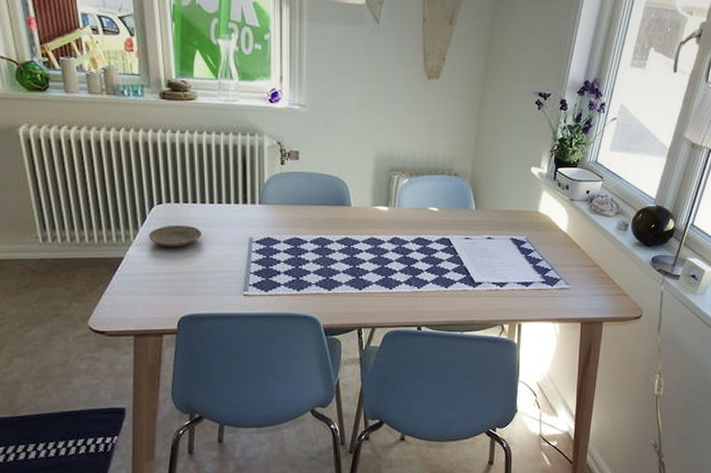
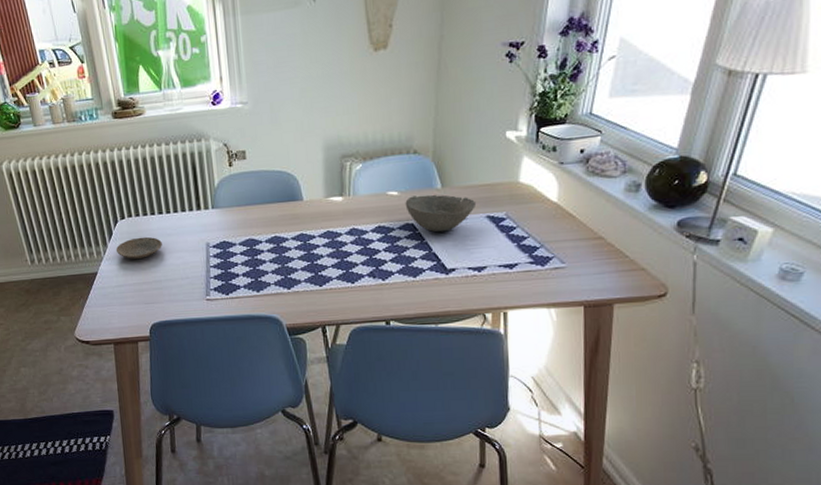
bowl: none [443,213,503,249] -> present [405,194,477,233]

